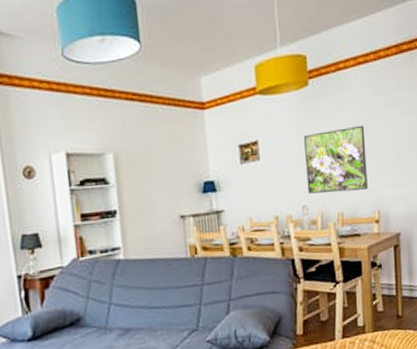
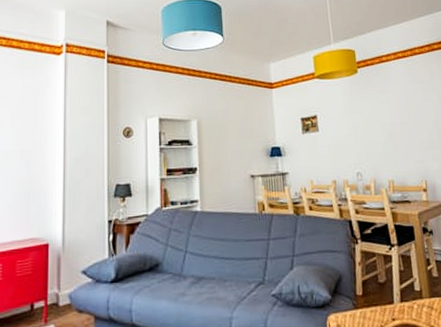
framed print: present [304,125,368,194] -> none [356,106,414,163]

